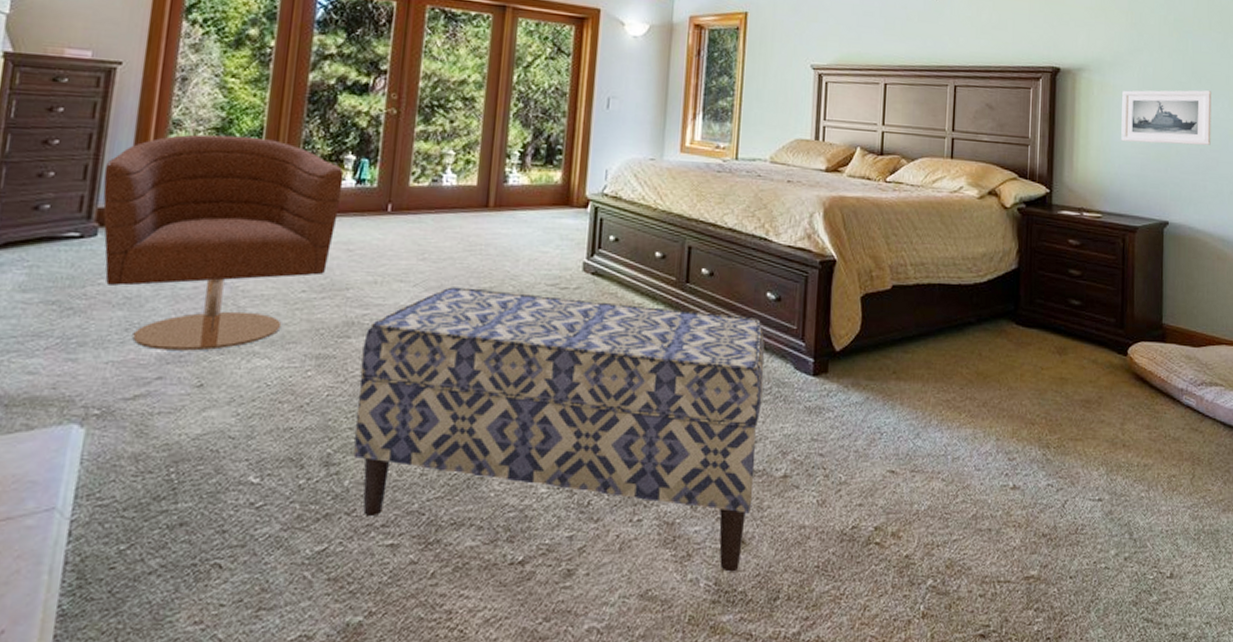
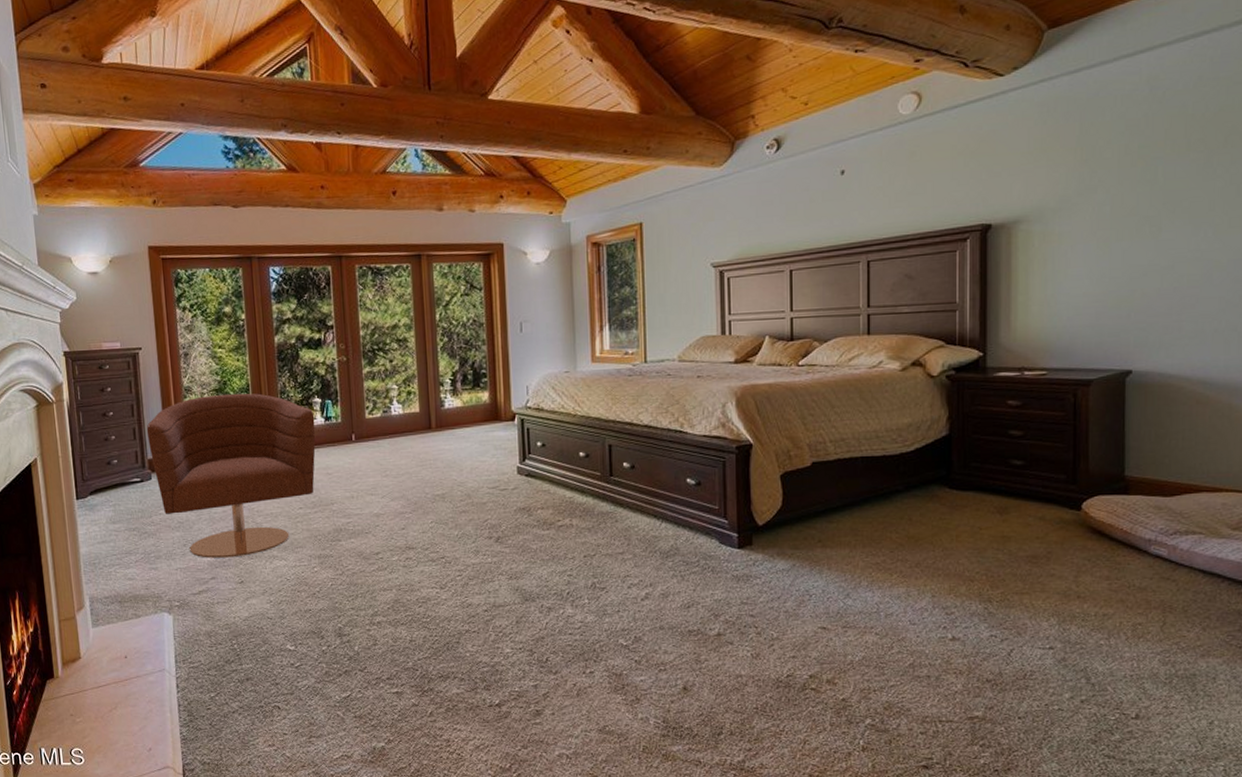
bench: present [353,287,765,572] -> none [351,495,691,712]
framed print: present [1121,90,1212,146] -> none [1070,220,1190,293]

